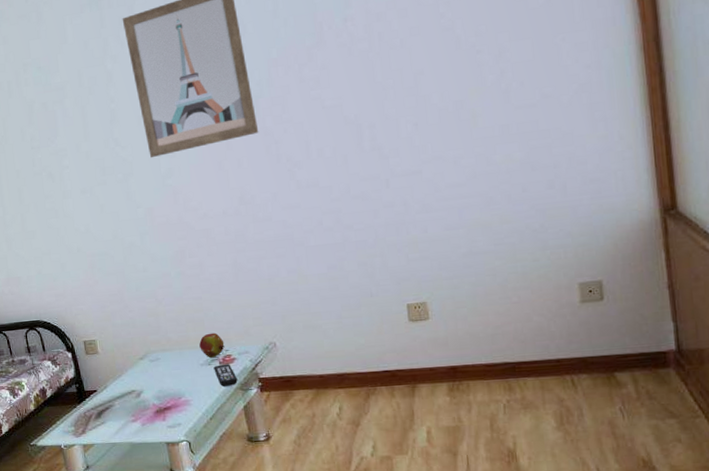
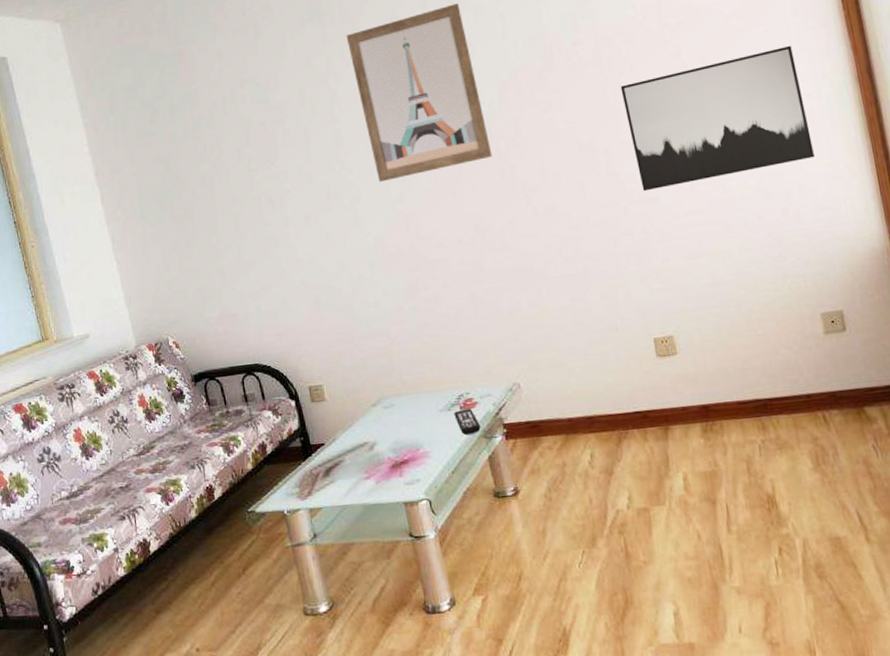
fruit: present [199,332,225,358] -> none [437,373,465,403]
wall art: none [389,15,588,165] -> present [620,45,815,192]

